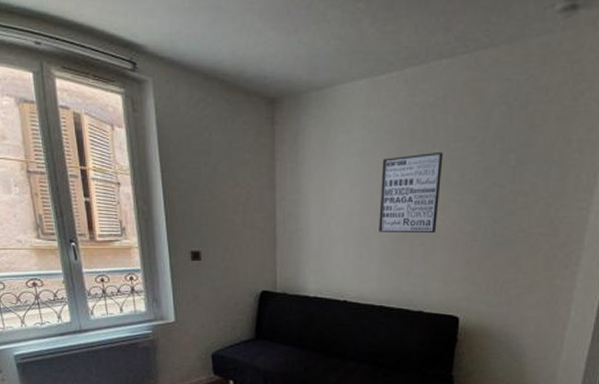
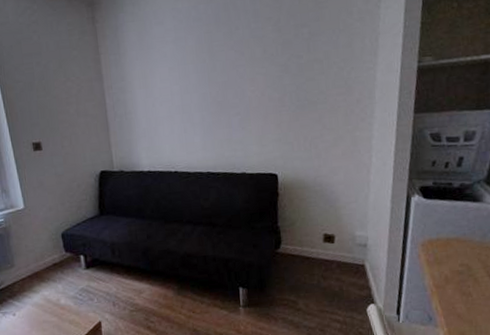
wall art: present [379,151,443,234] -> none [194,32,249,108]

